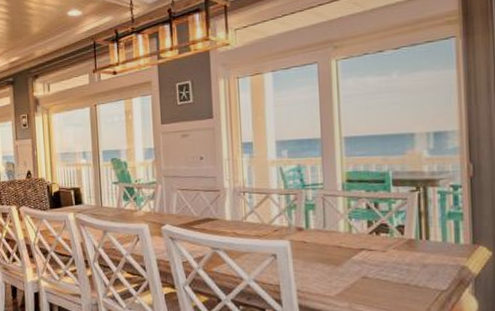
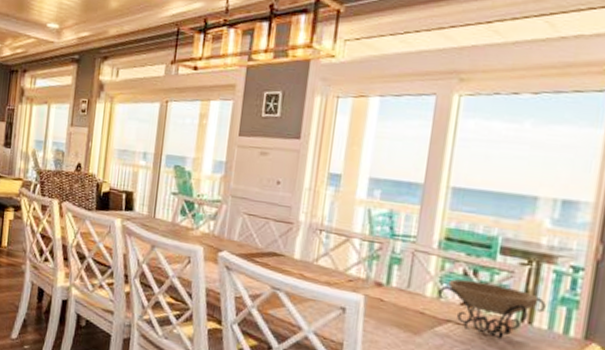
decorative bowl: none [349,211,437,257] -> present [438,279,546,340]

